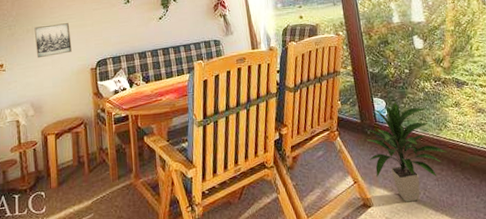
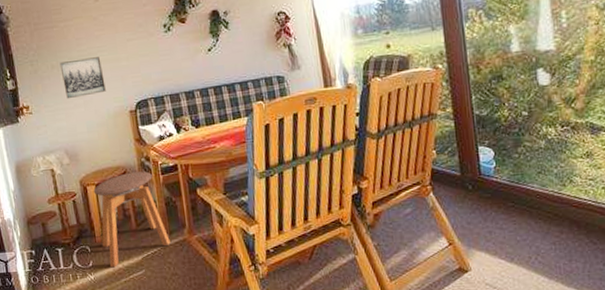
stool: none [53,121,118,213] -> present [93,171,170,268]
indoor plant: present [366,102,447,203] -> none [466,151,570,268]

